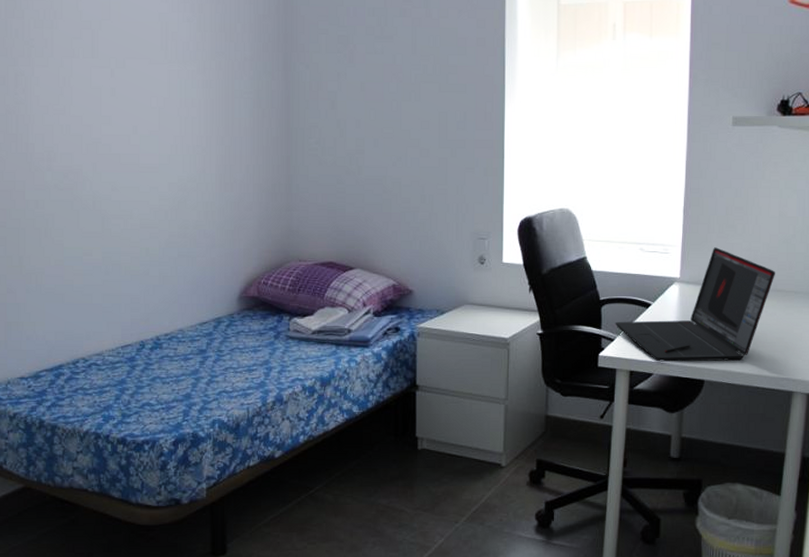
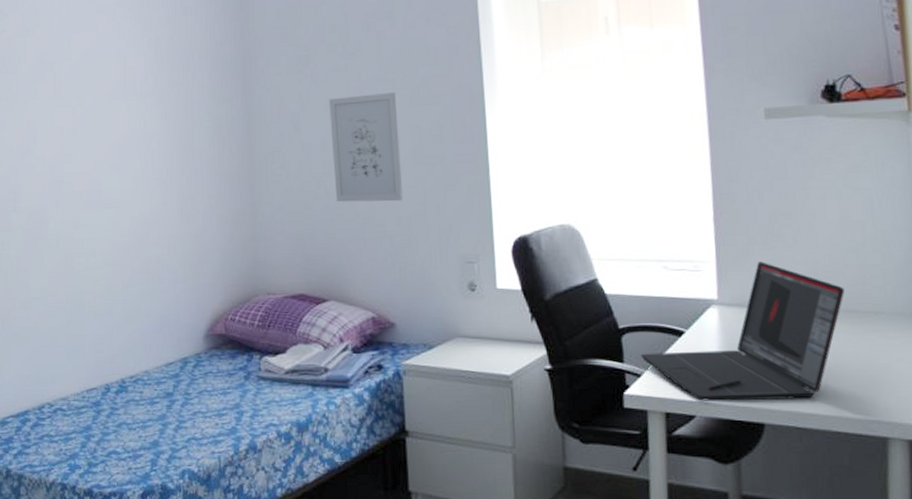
wall art: none [365,77,427,180] -> present [329,91,403,203]

